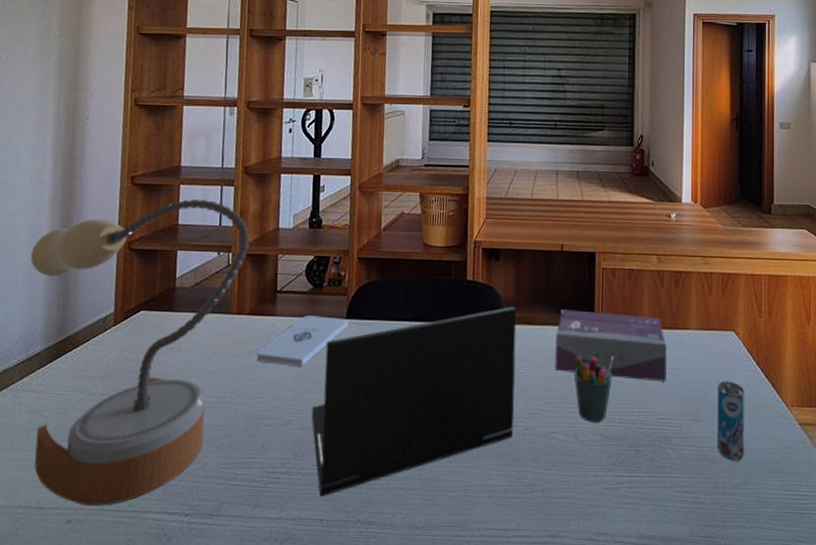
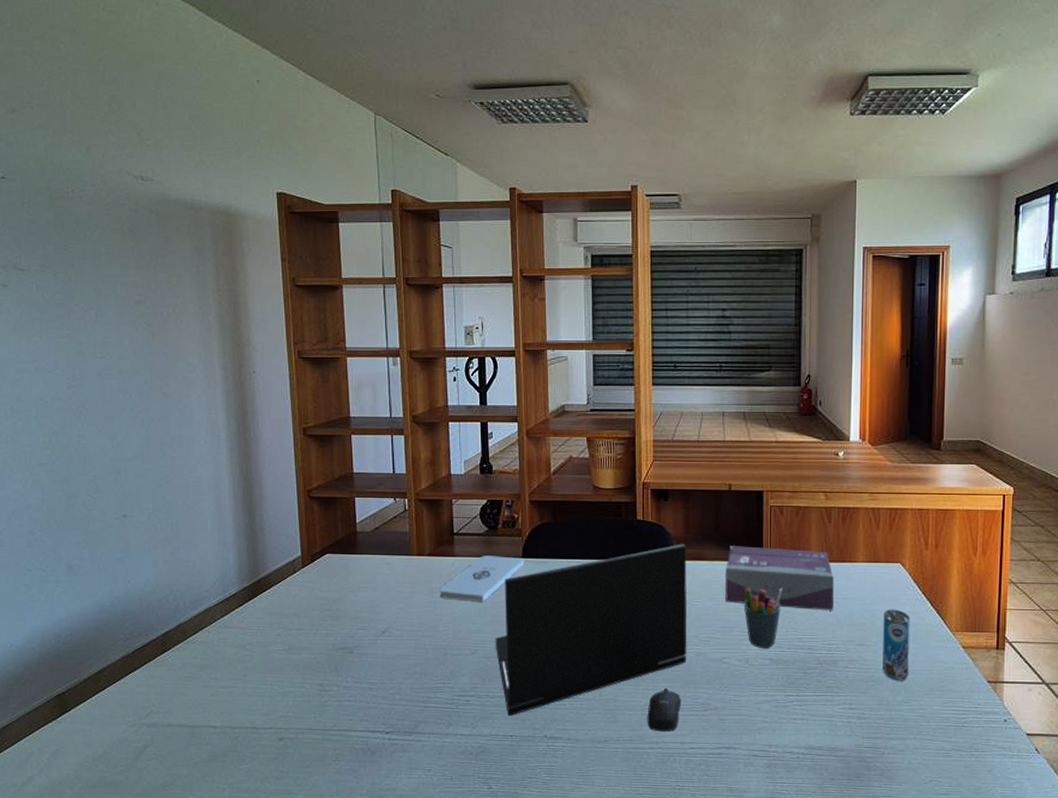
table lamp: present [30,198,250,506] -> none [216,448,424,726]
computer mouse: none [469,465,507,517] -> present [647,687,682,732]

